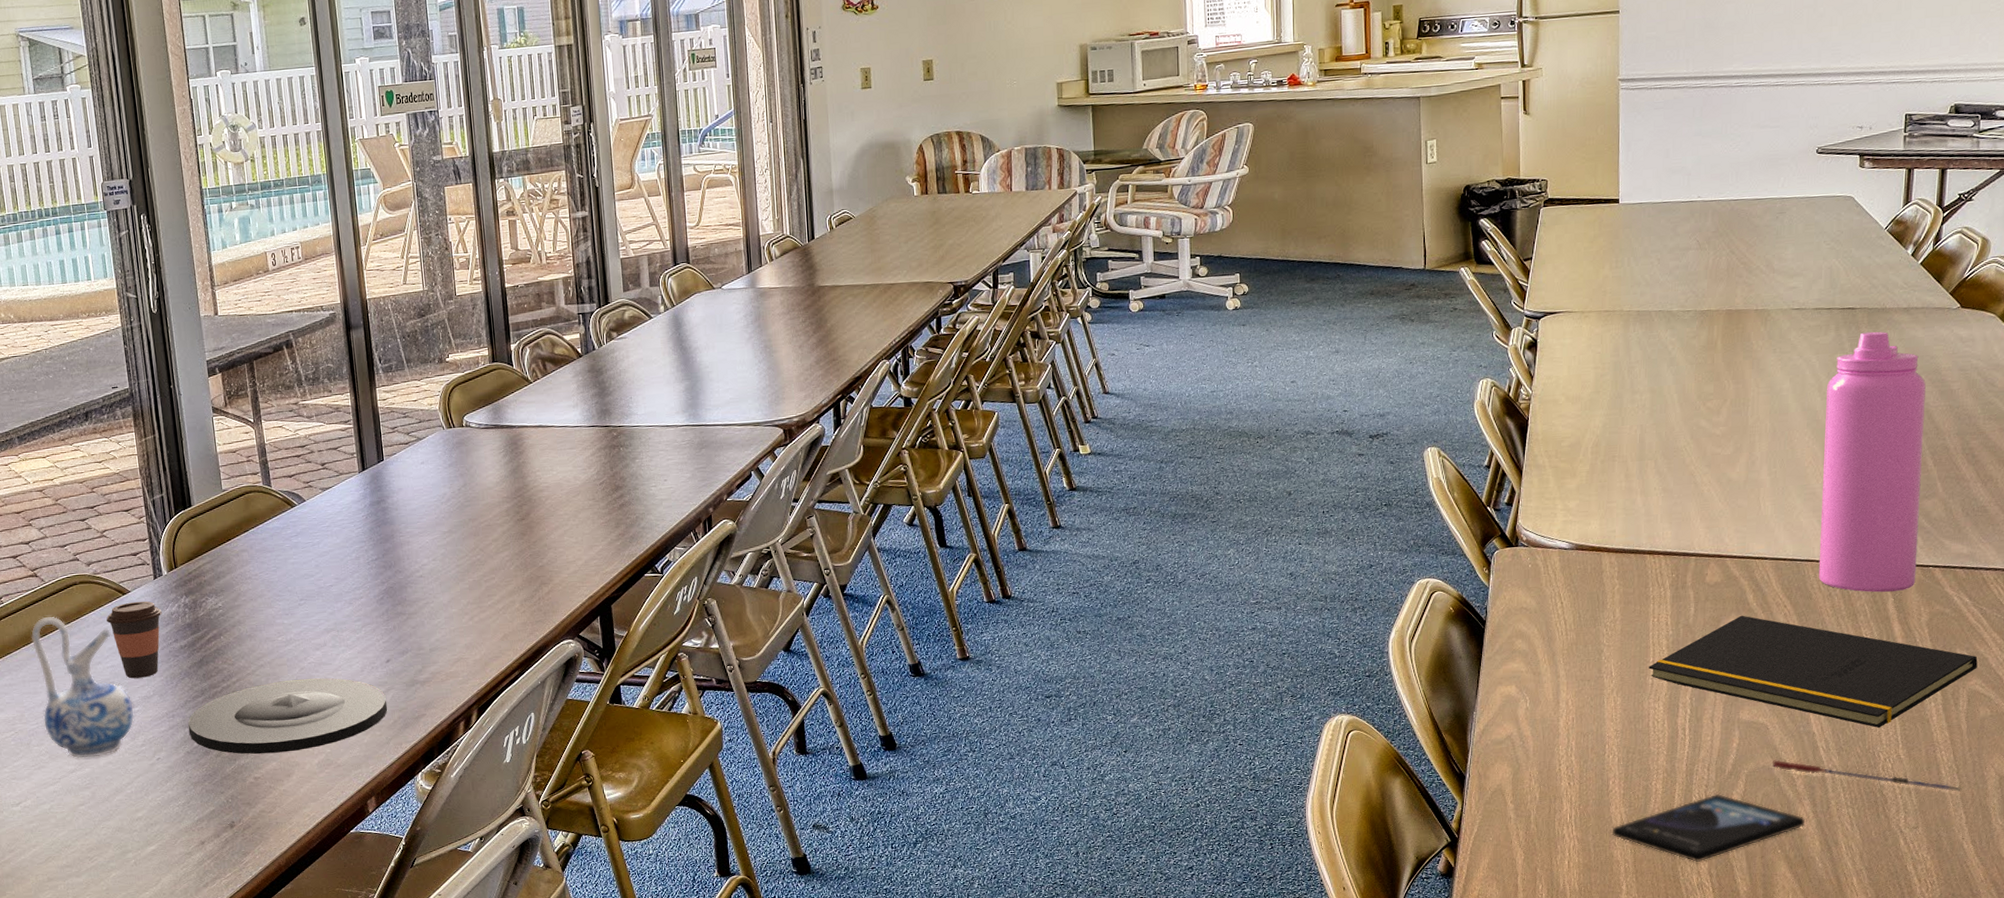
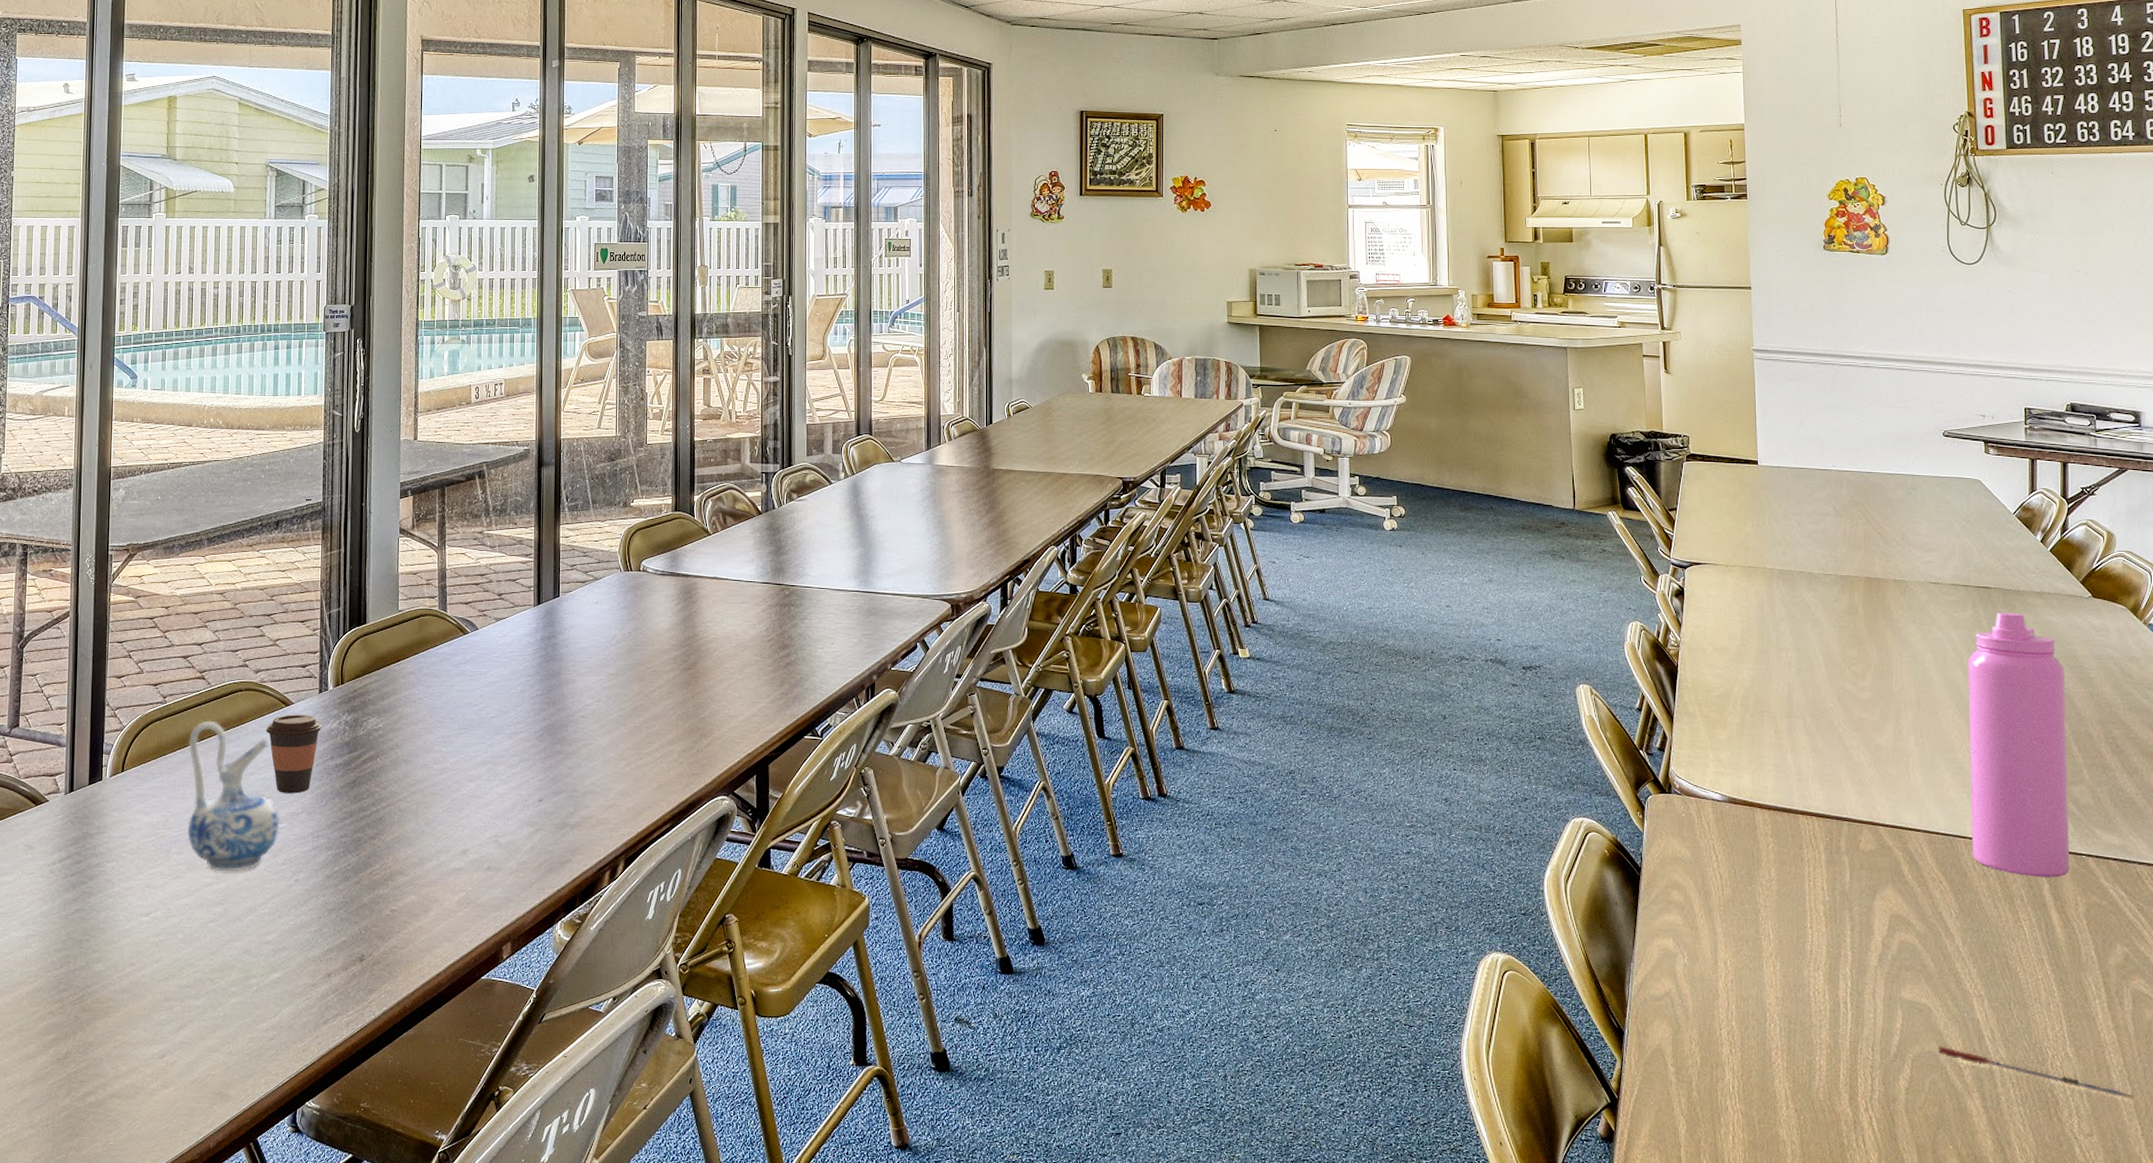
plate: present [187,678,387,755] -> none [331,810,534,886]
smartphone: present [1611,793,1806,862] -> none [1776,1076,1976,1151]
notepad: present [1648,615,1978,728] -> none [1806,887,2139,1021]

